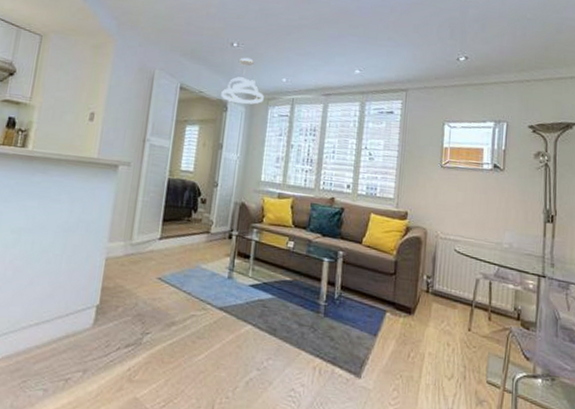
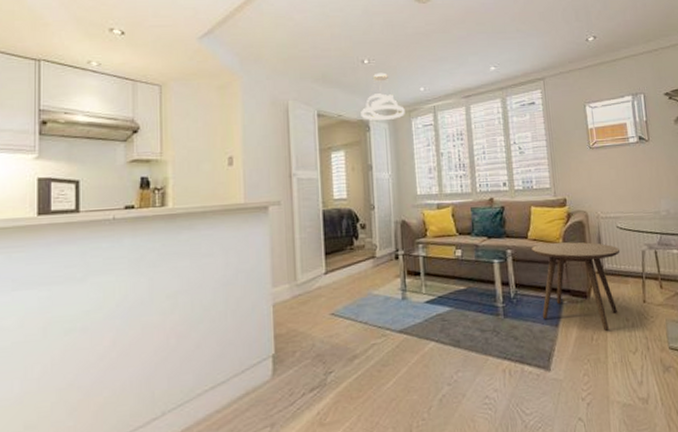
side table: none [362,251,454,351] -> present [531,242,621,331]

